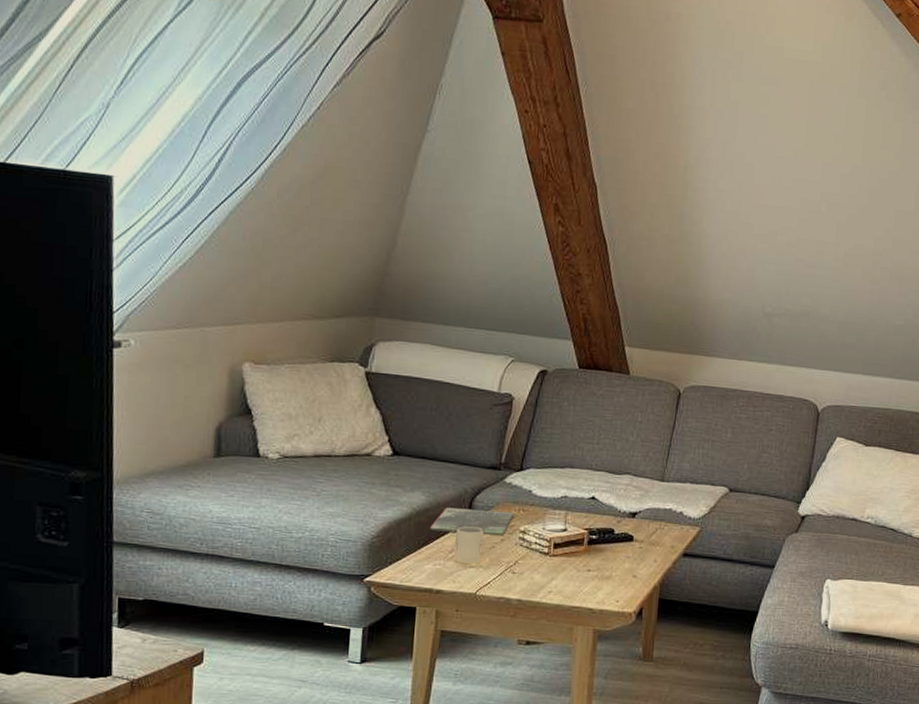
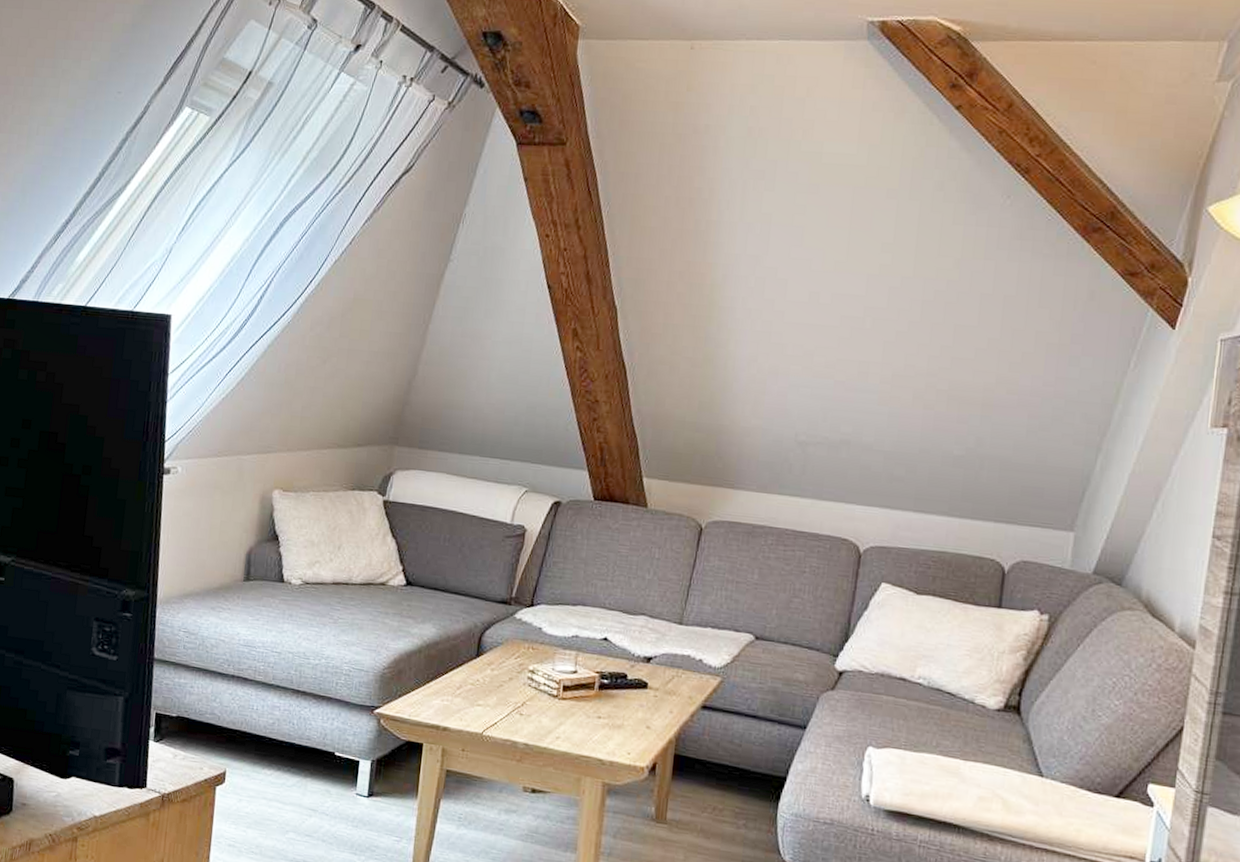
magazine: present [429,507,514,536] -> none [438,641,523,675]
mug: present [454,526,484,565] -> none [462,662,493,703]

